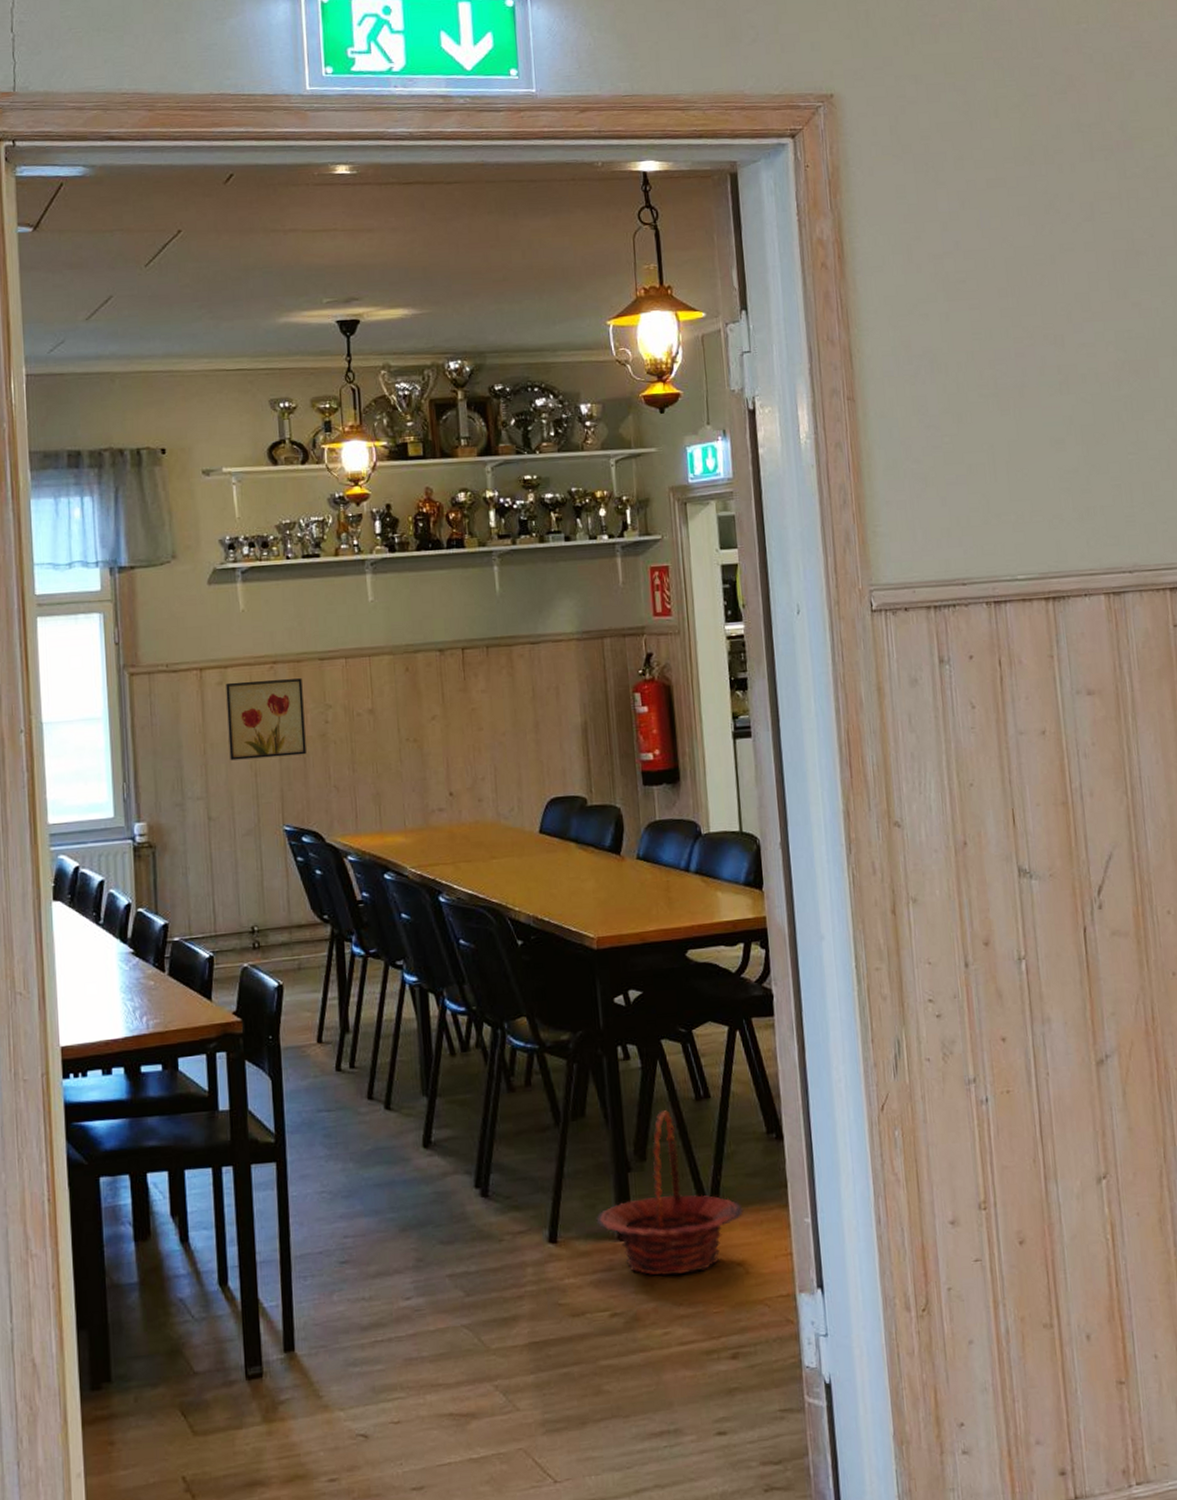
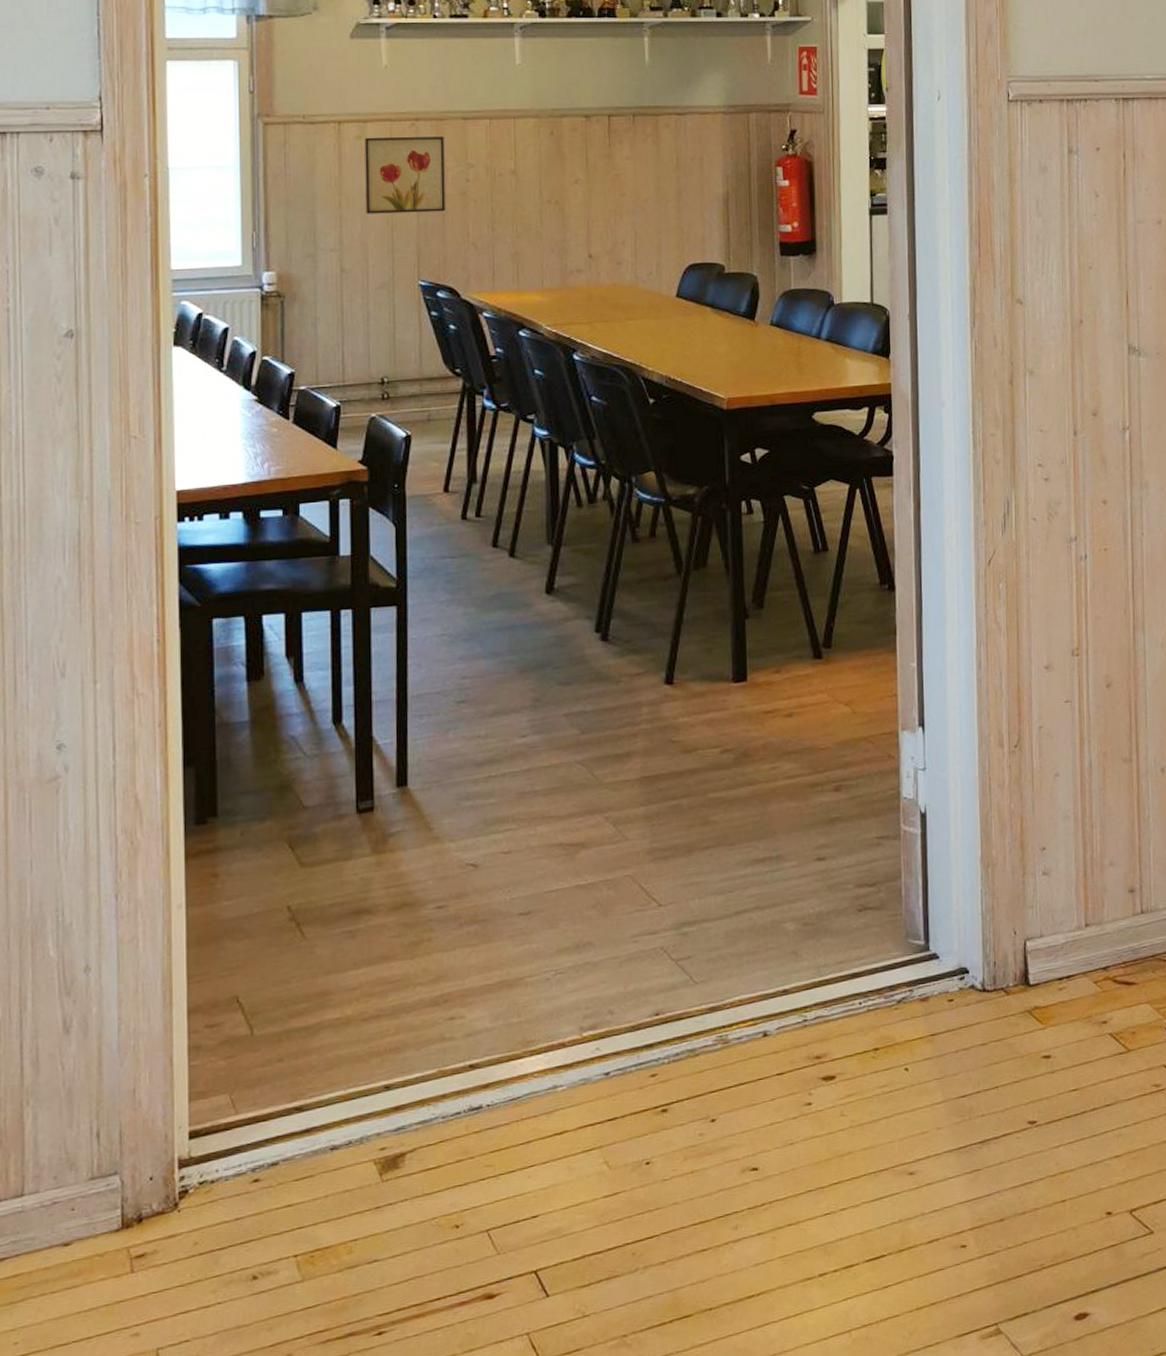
basket: present [595,1110,745,1276] -> none [711,562,855,716]

